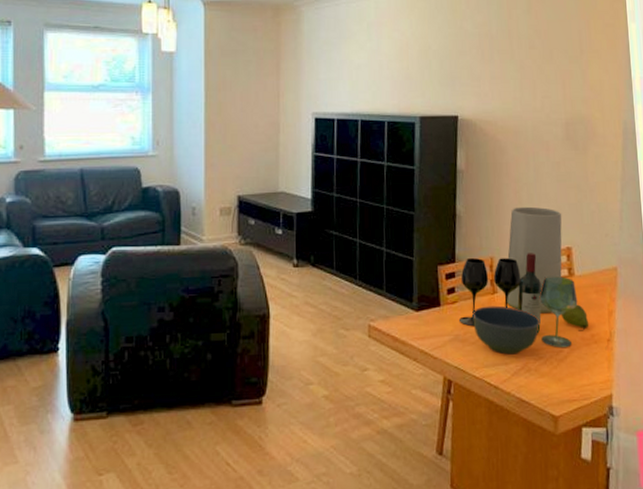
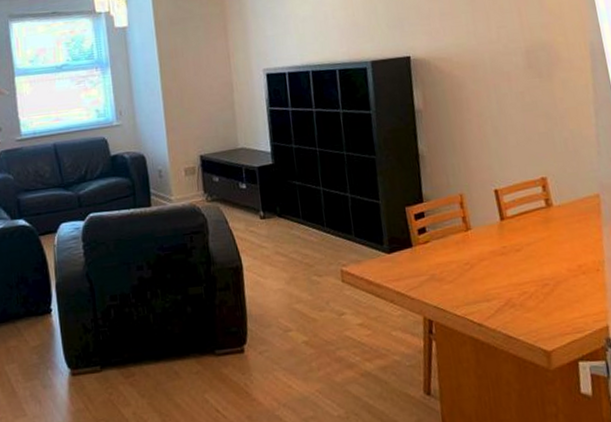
wine glass: present [459,257,521,327] -> none [430,193,495,266]
bowl: present [472,305,541,355] -> none [446,242,521,292]
vase: present [507,206,562,314] -> none [476,139,539,247]
wine bottle: present [517,253,542,334] -> none [492,186,522,269]
wine glass: present [539,275,578,347] -> none [516,207,560,281]
fruit: present [561,304,589,331] -> none [542,235,575,263]

